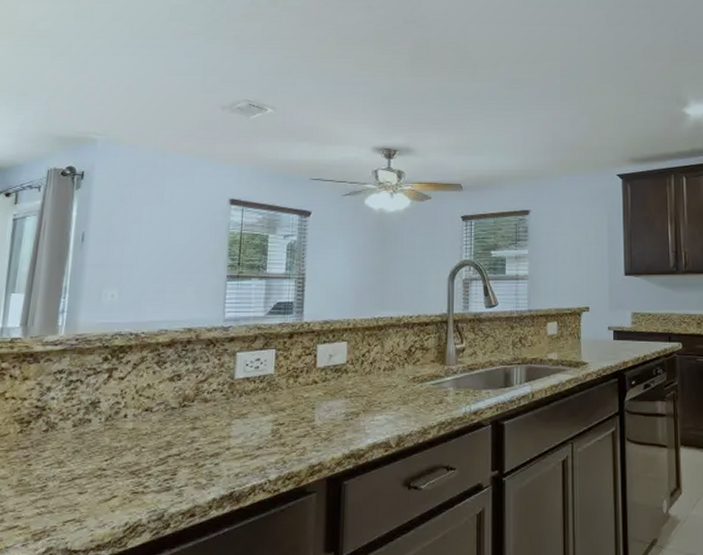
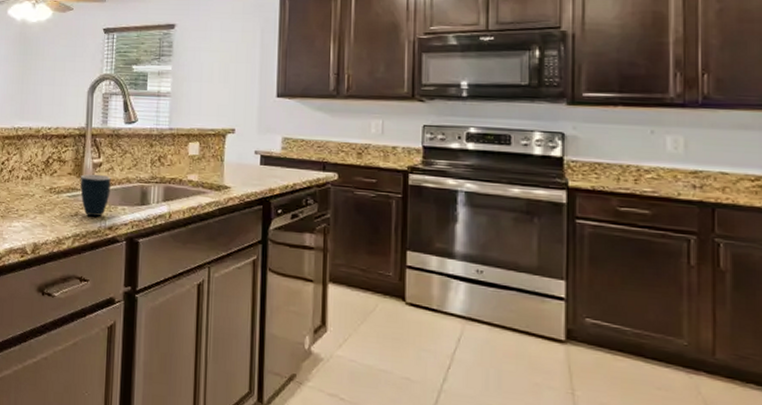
mug: none [444,361,474,402] -> present [80,174,111,216]

